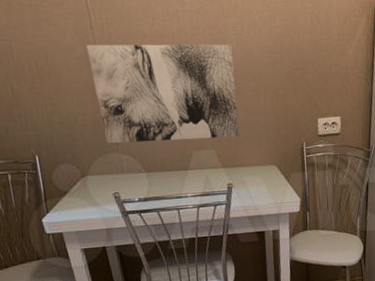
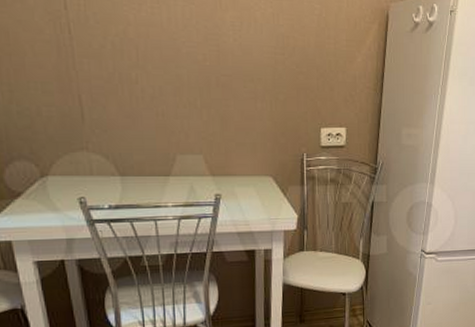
wall art: present [87,44,240,144] -> none [58,26,232,142]

